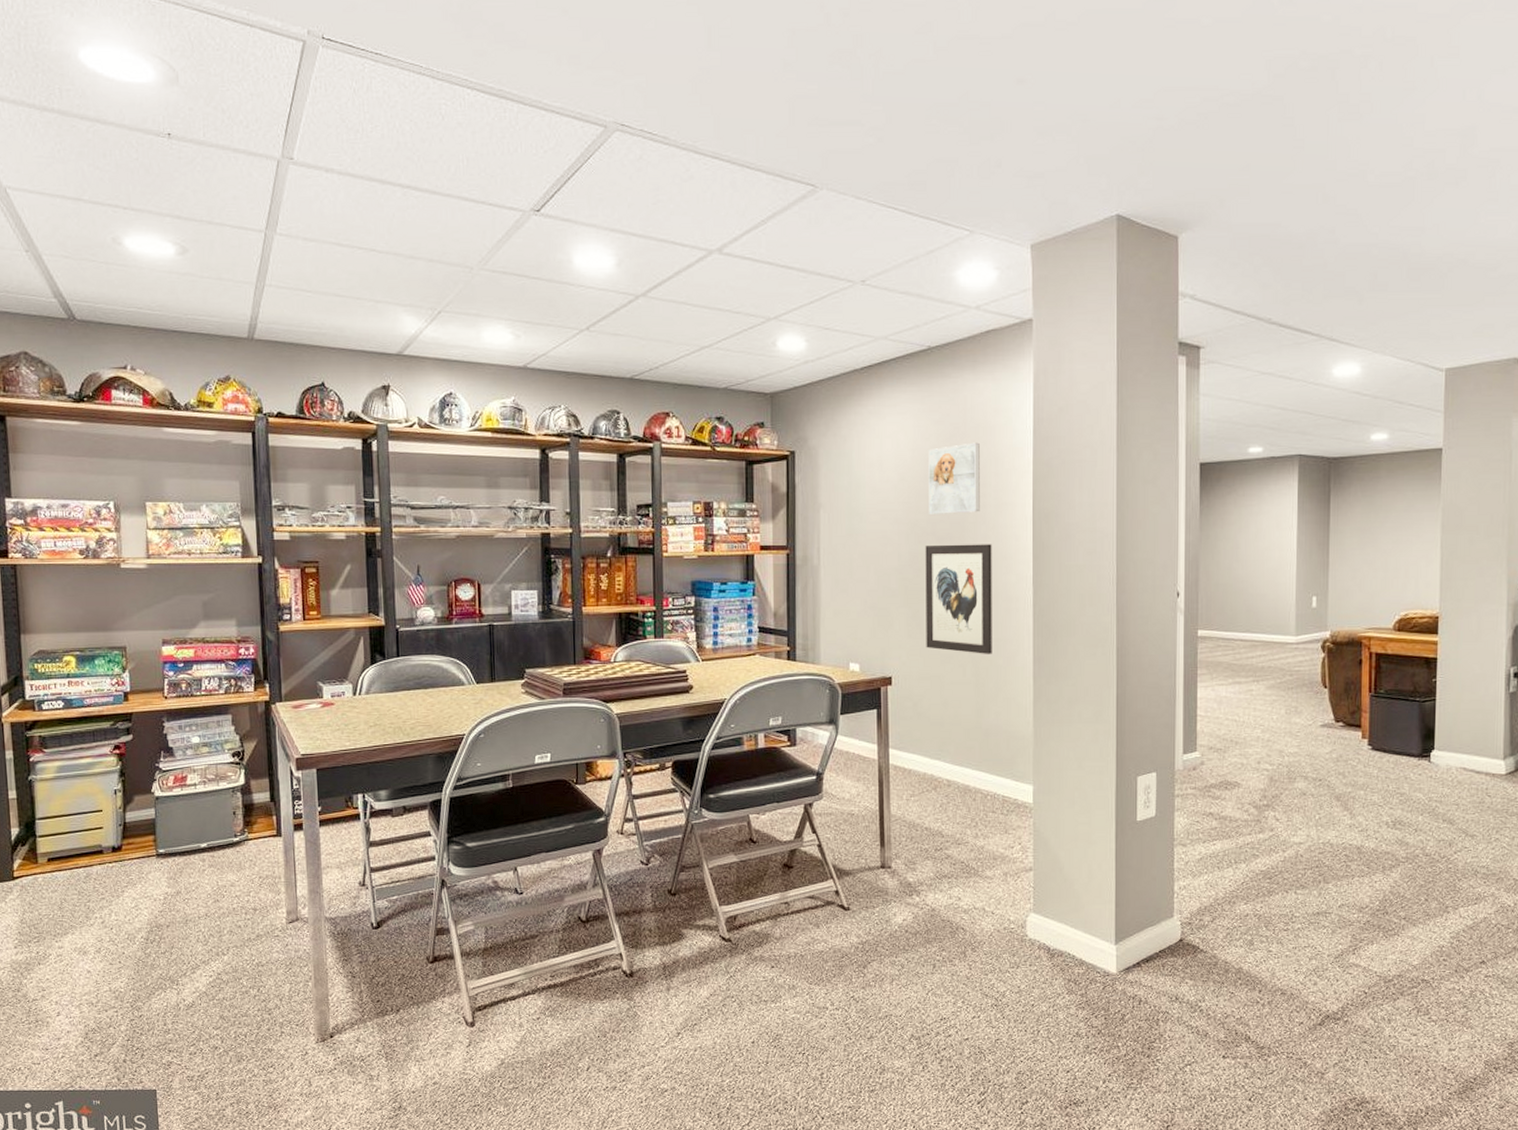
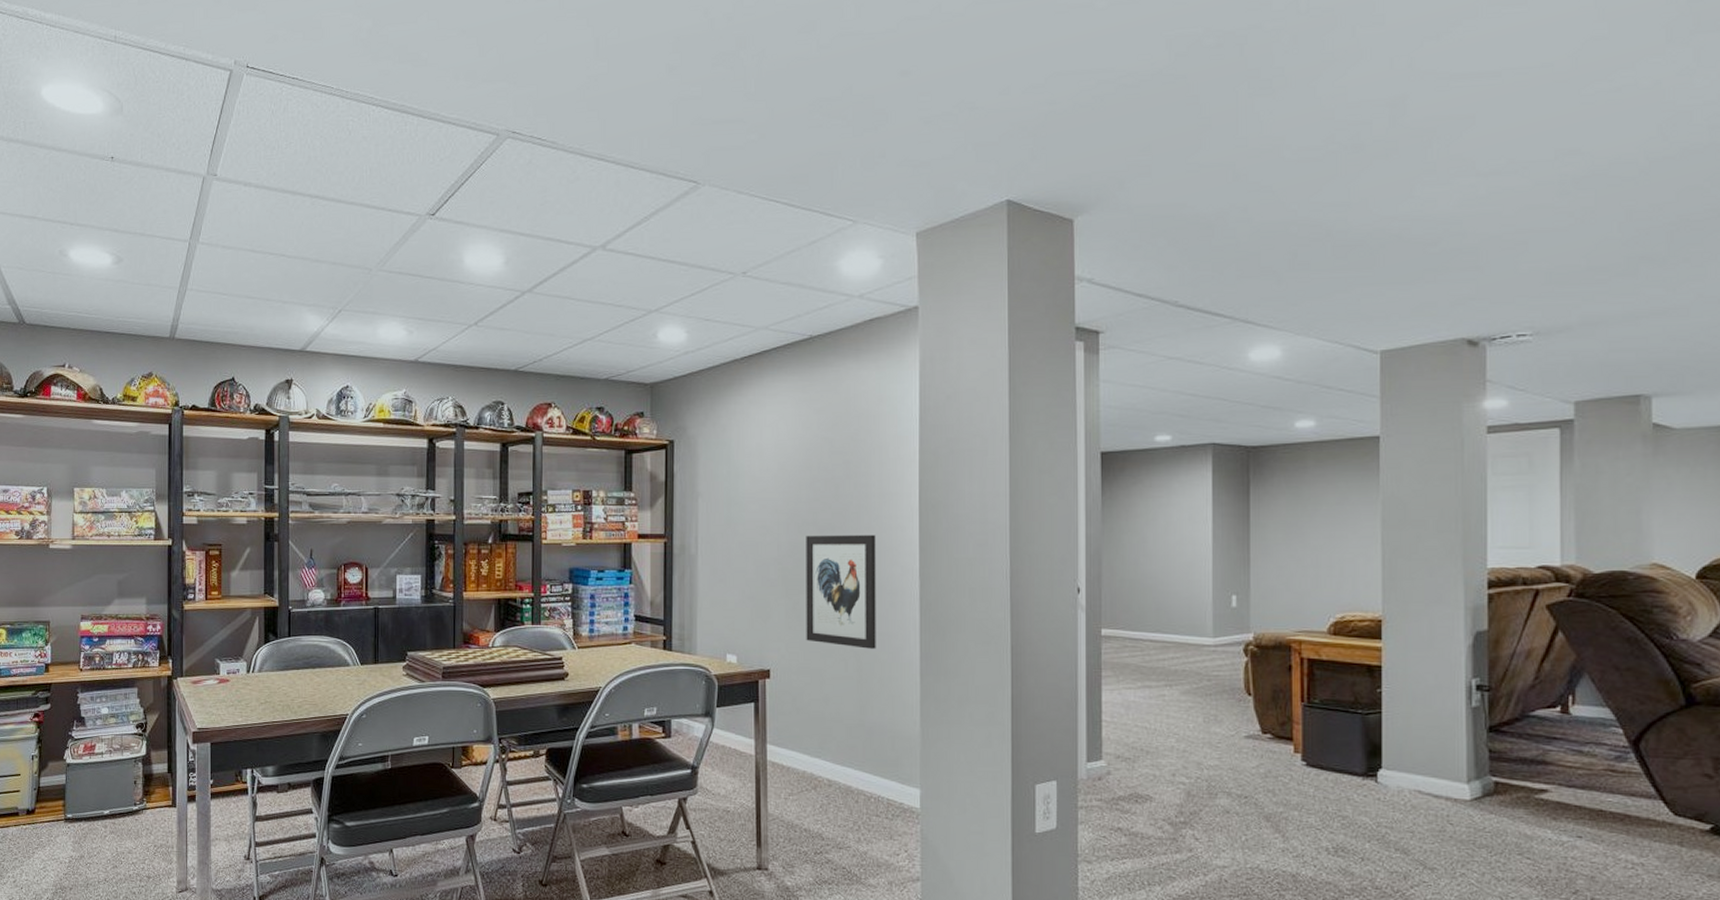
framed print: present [928,442,980,514] -> none [809,431,863,504]

